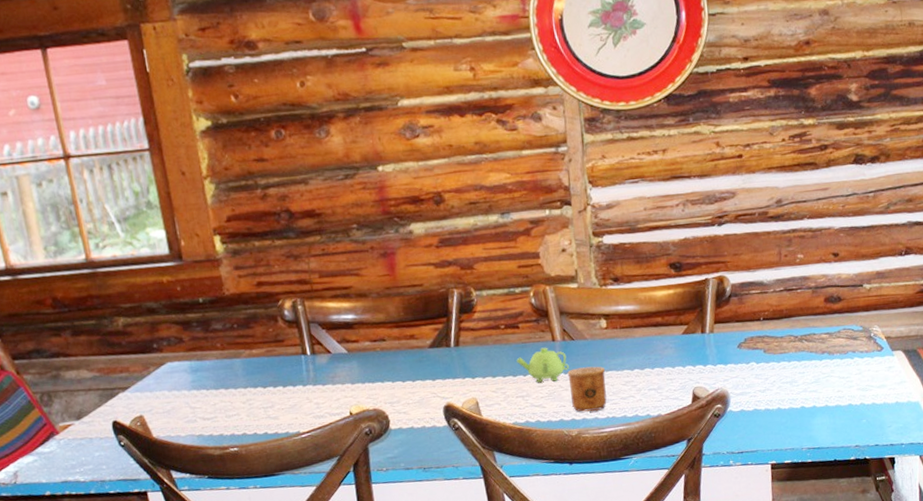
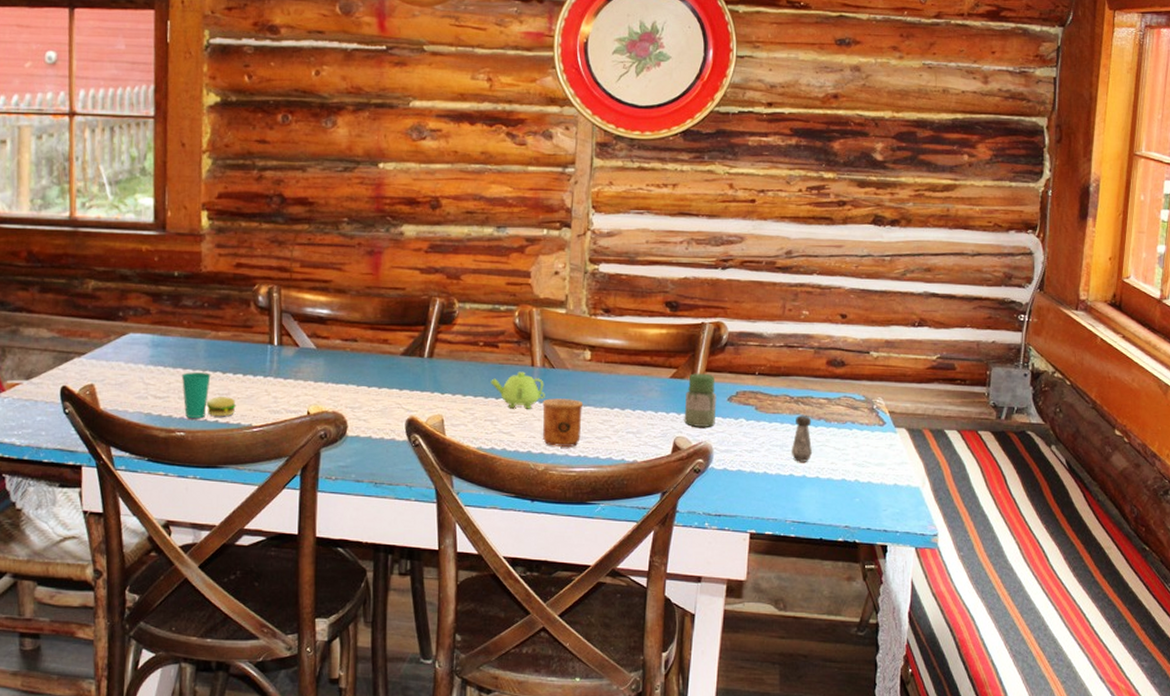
cup: none [224,389,282,434] -> present [181,372,236,418]
jar: none [698,325,729,376] -> present [684,373,717,427]
salt shaker: none [800,351,819,395] -> present [791,415,812,462]

